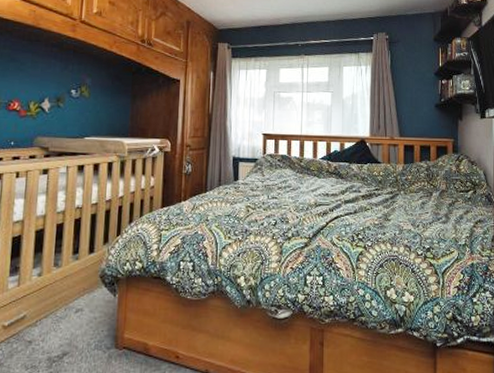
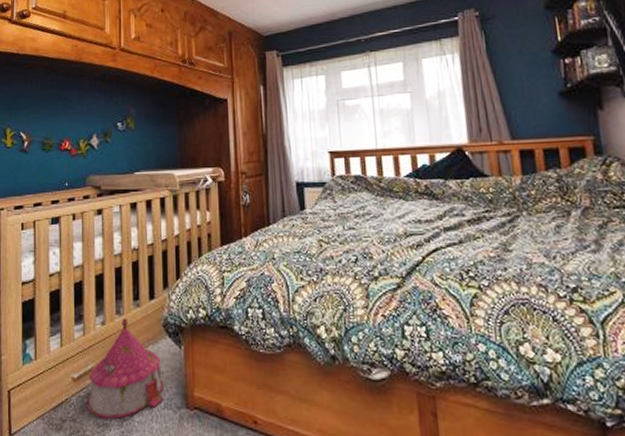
toy house: none [16,270,96,361] -> present [87,318,164,419]

